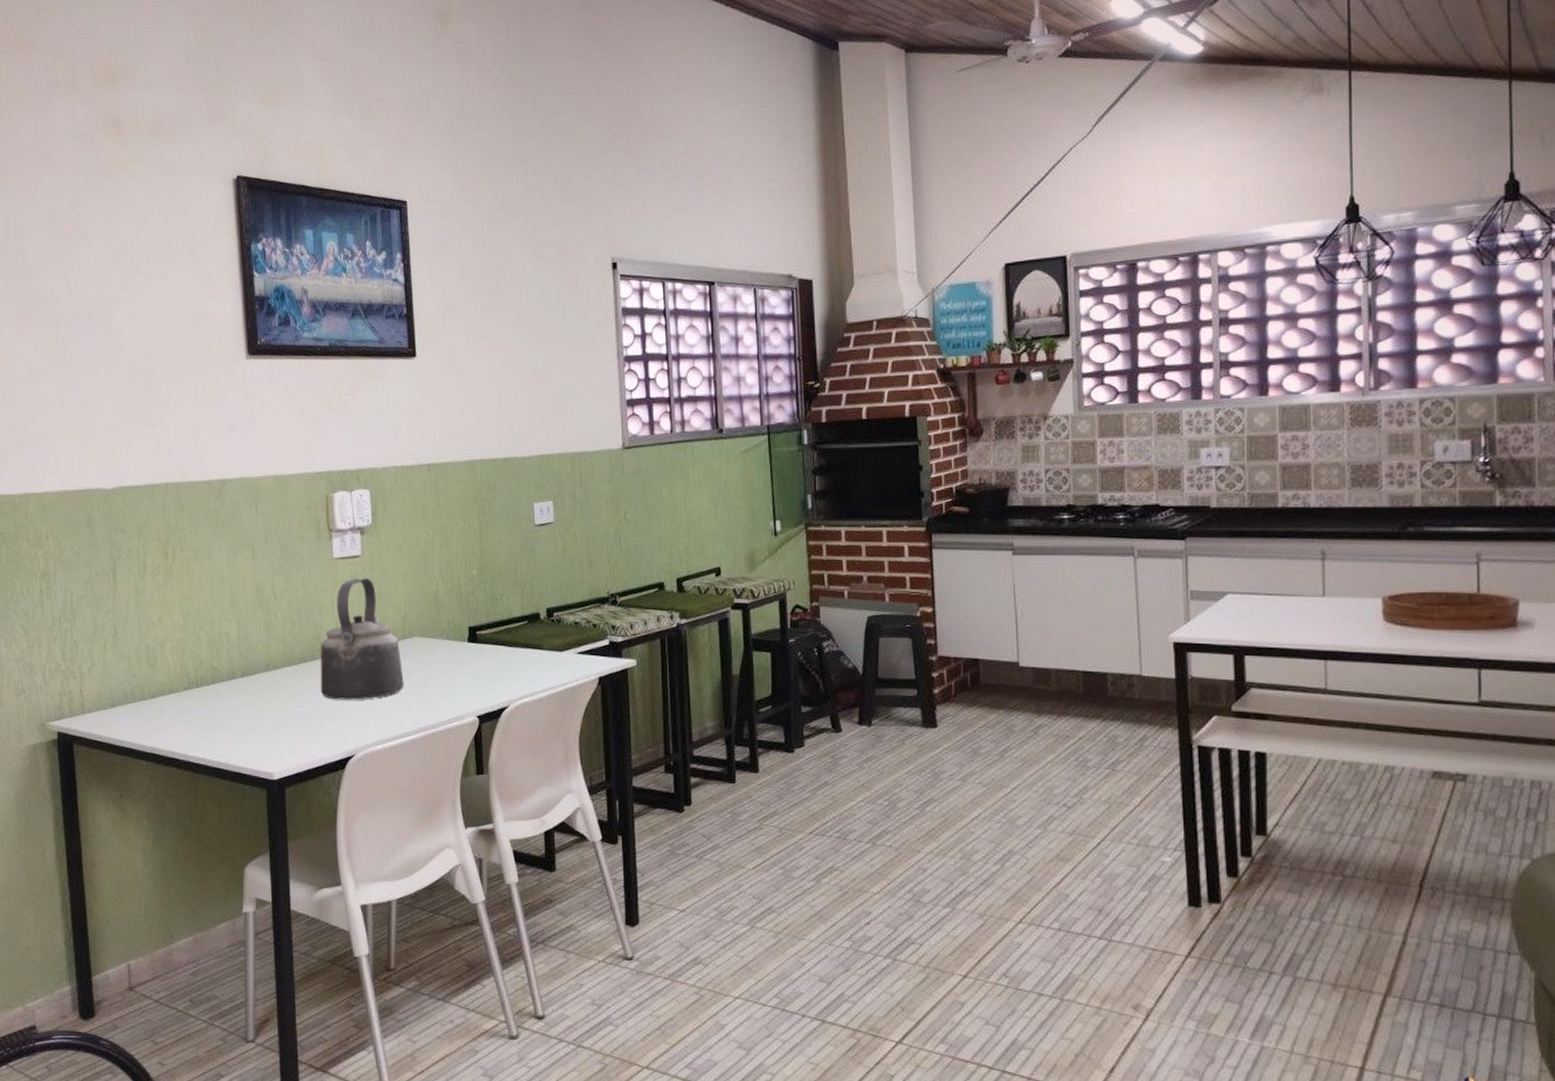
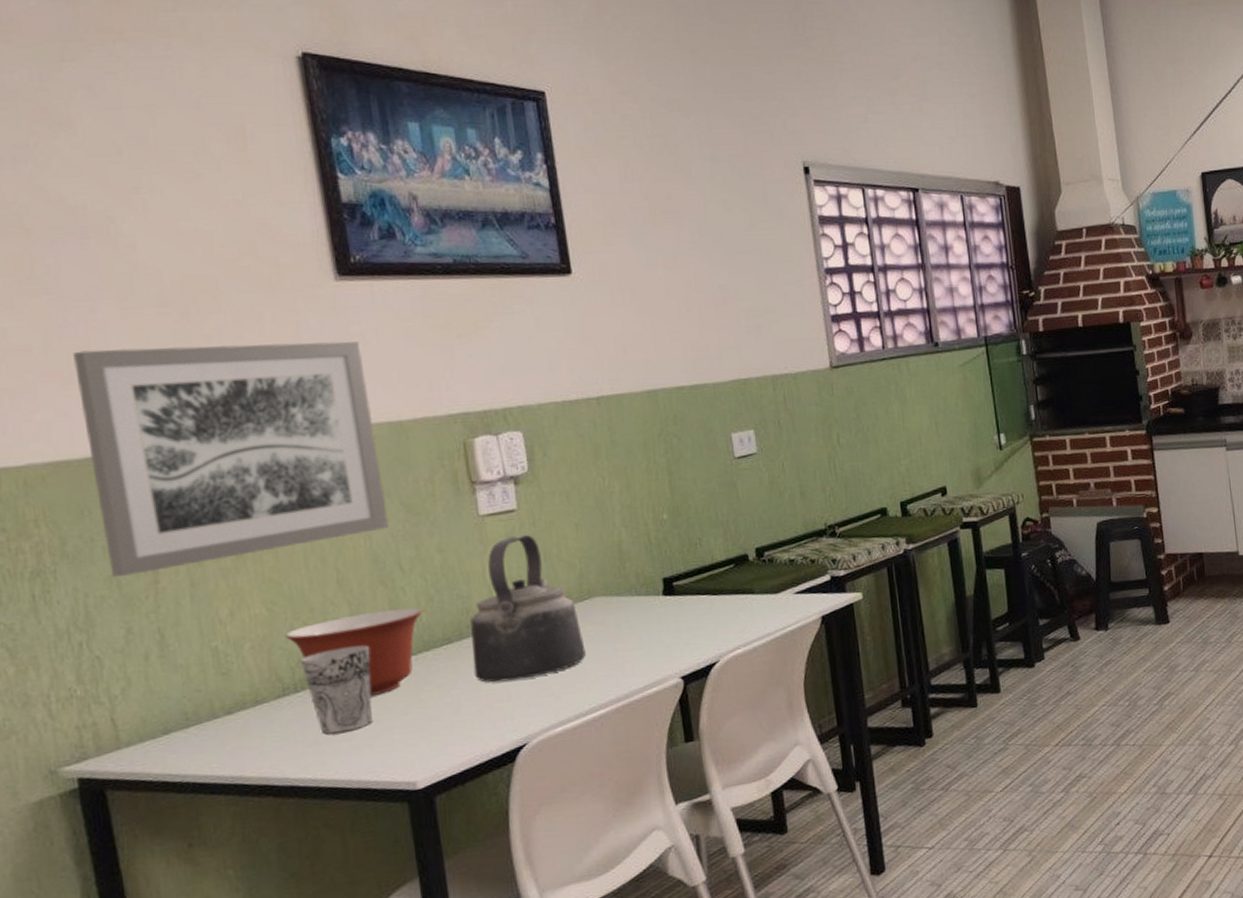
wall art: none [77,407,270,582] -> present [73,341,390,577]
mixing bowl: none [193,629,288,697] -> present [285,608,423,695]
cup: none [201,656,249,724] -> present [299,645,372,734]

